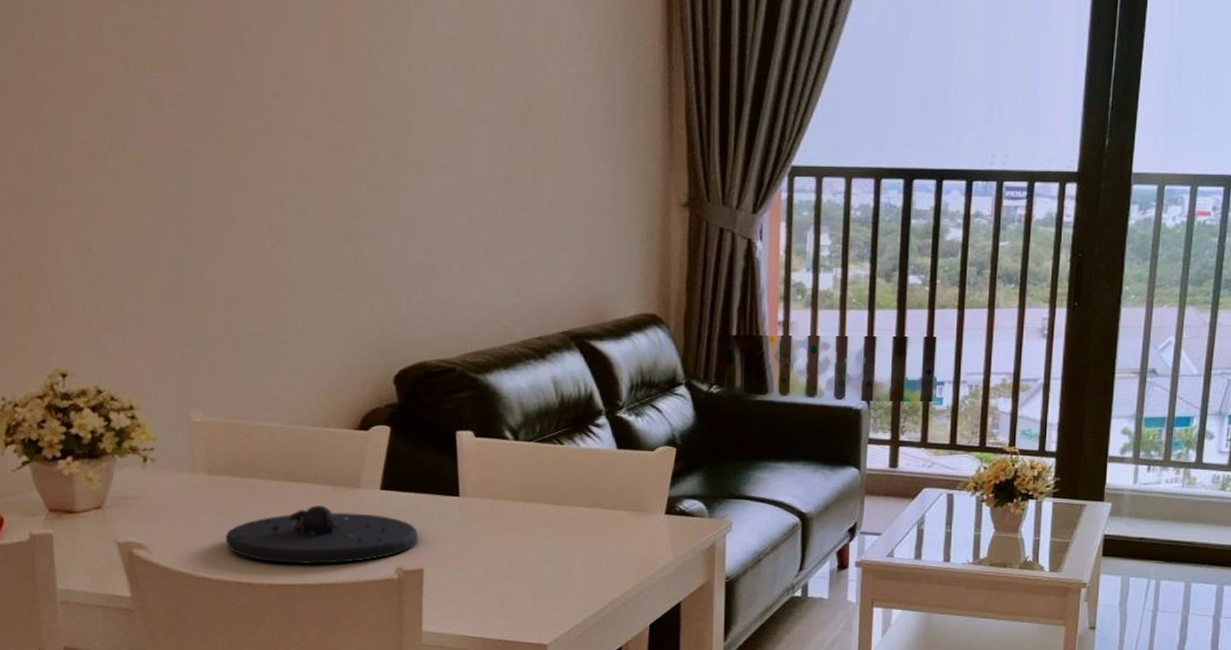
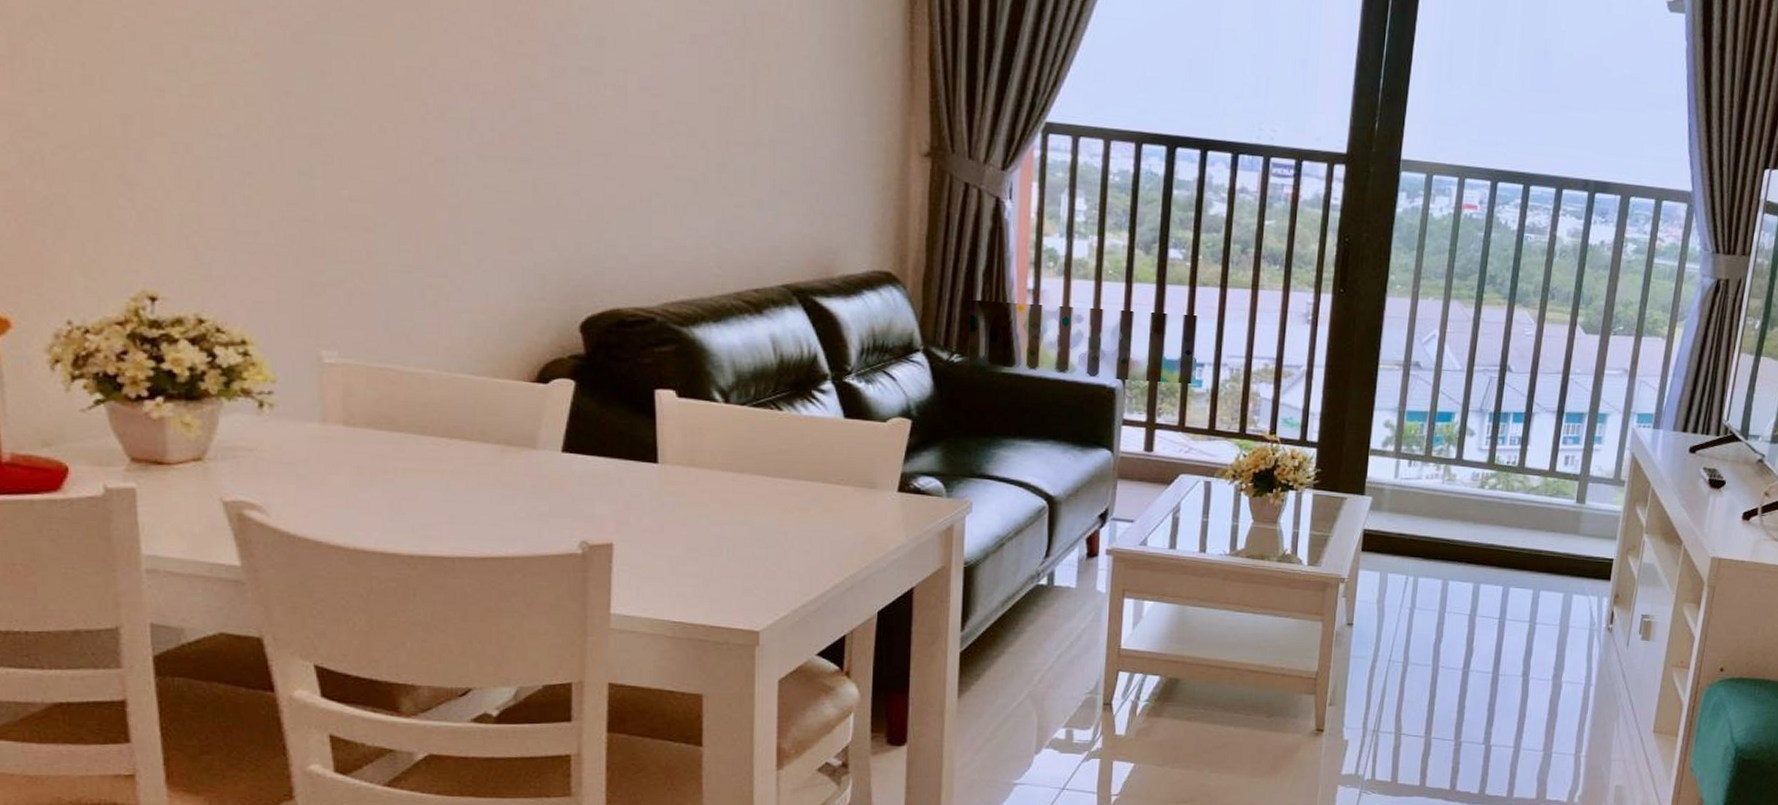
plate: present [225,505,419,565] -> none [365,467,608,535]

